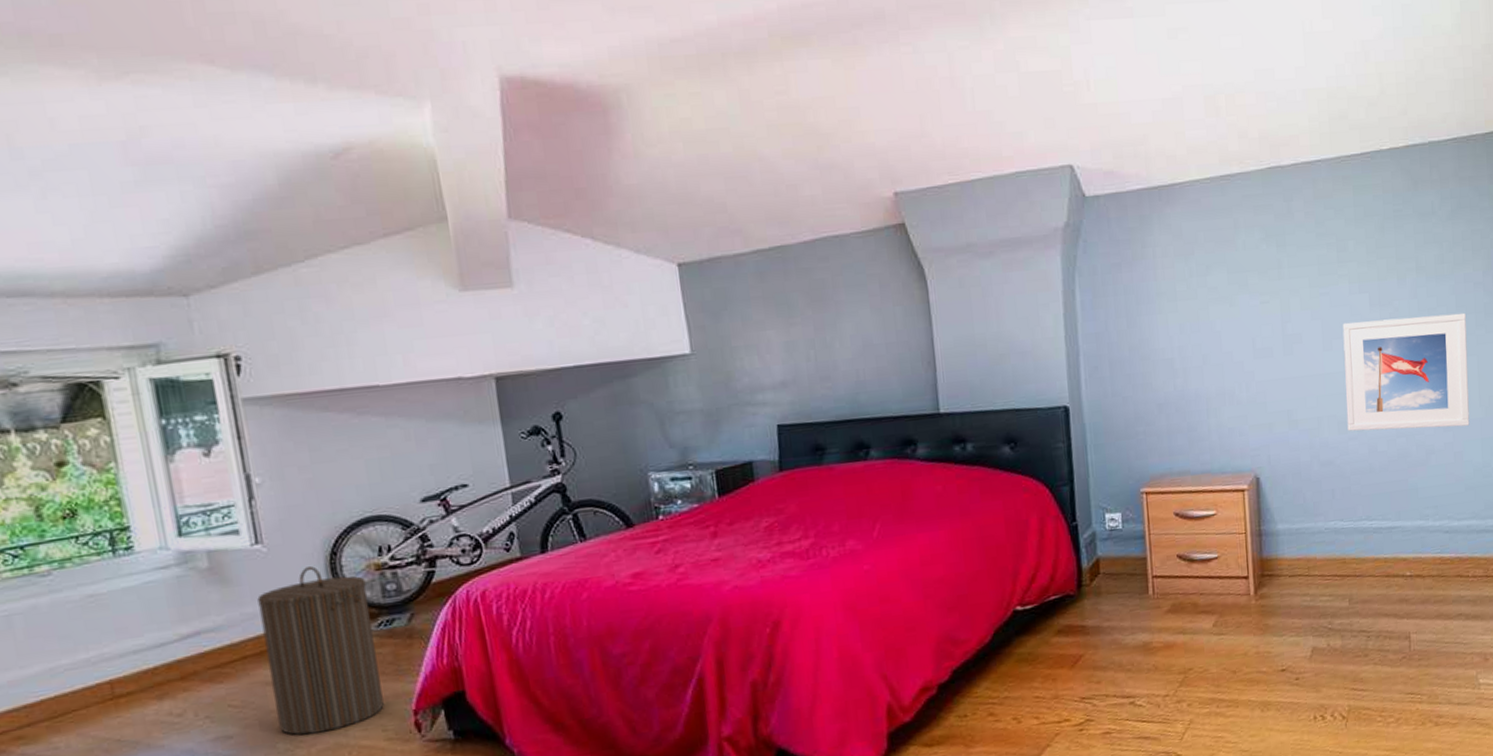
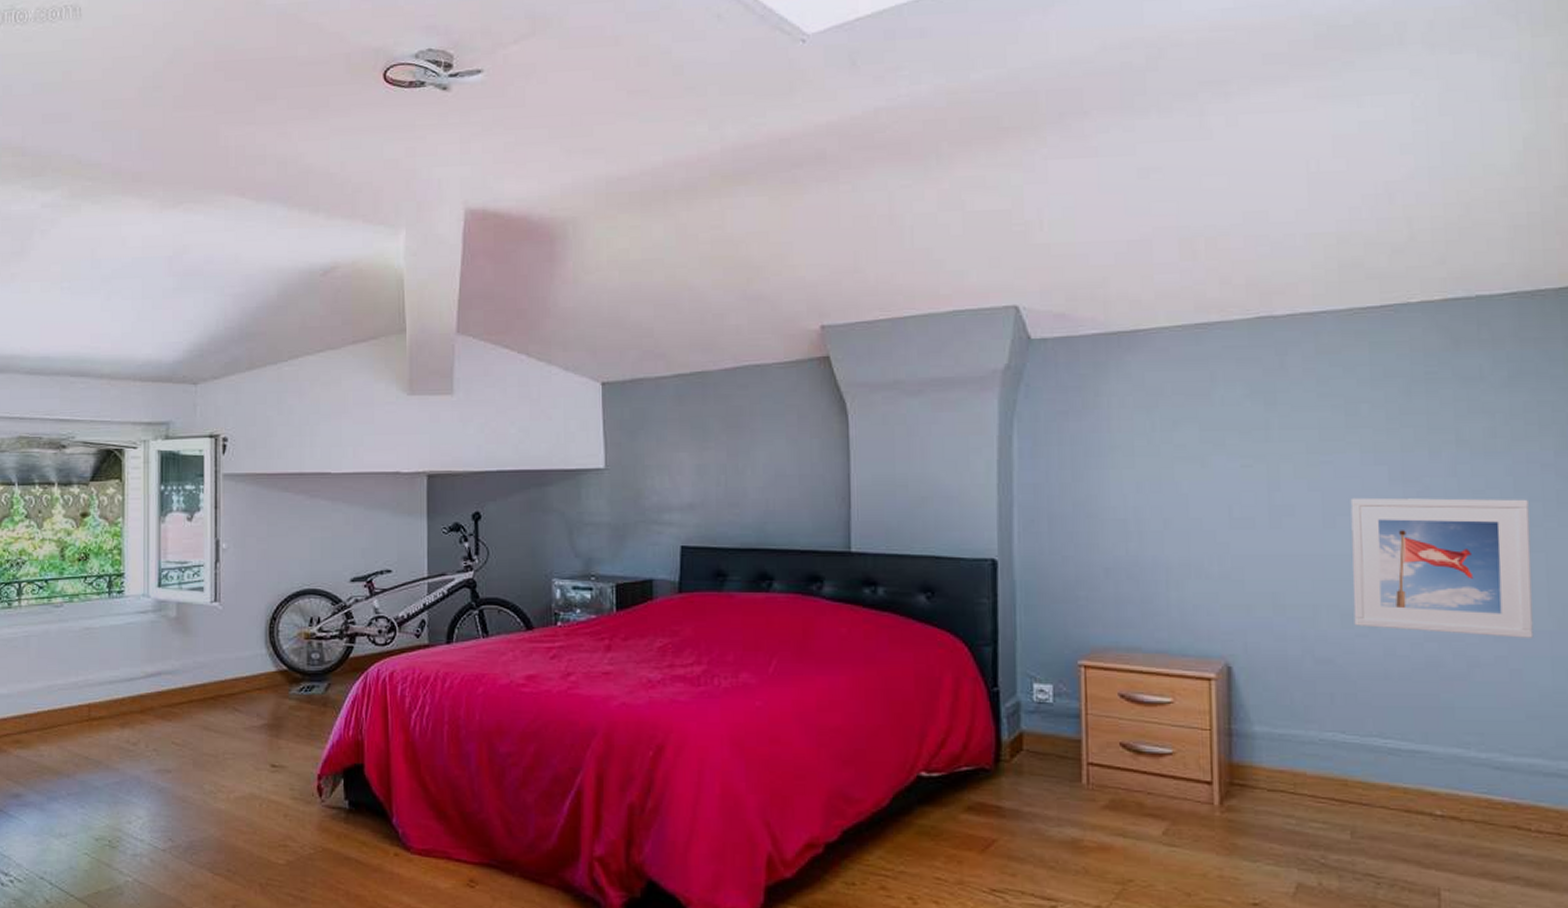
laundry hamper: present [257,566,384,736] -> none [209,628,295,781]

